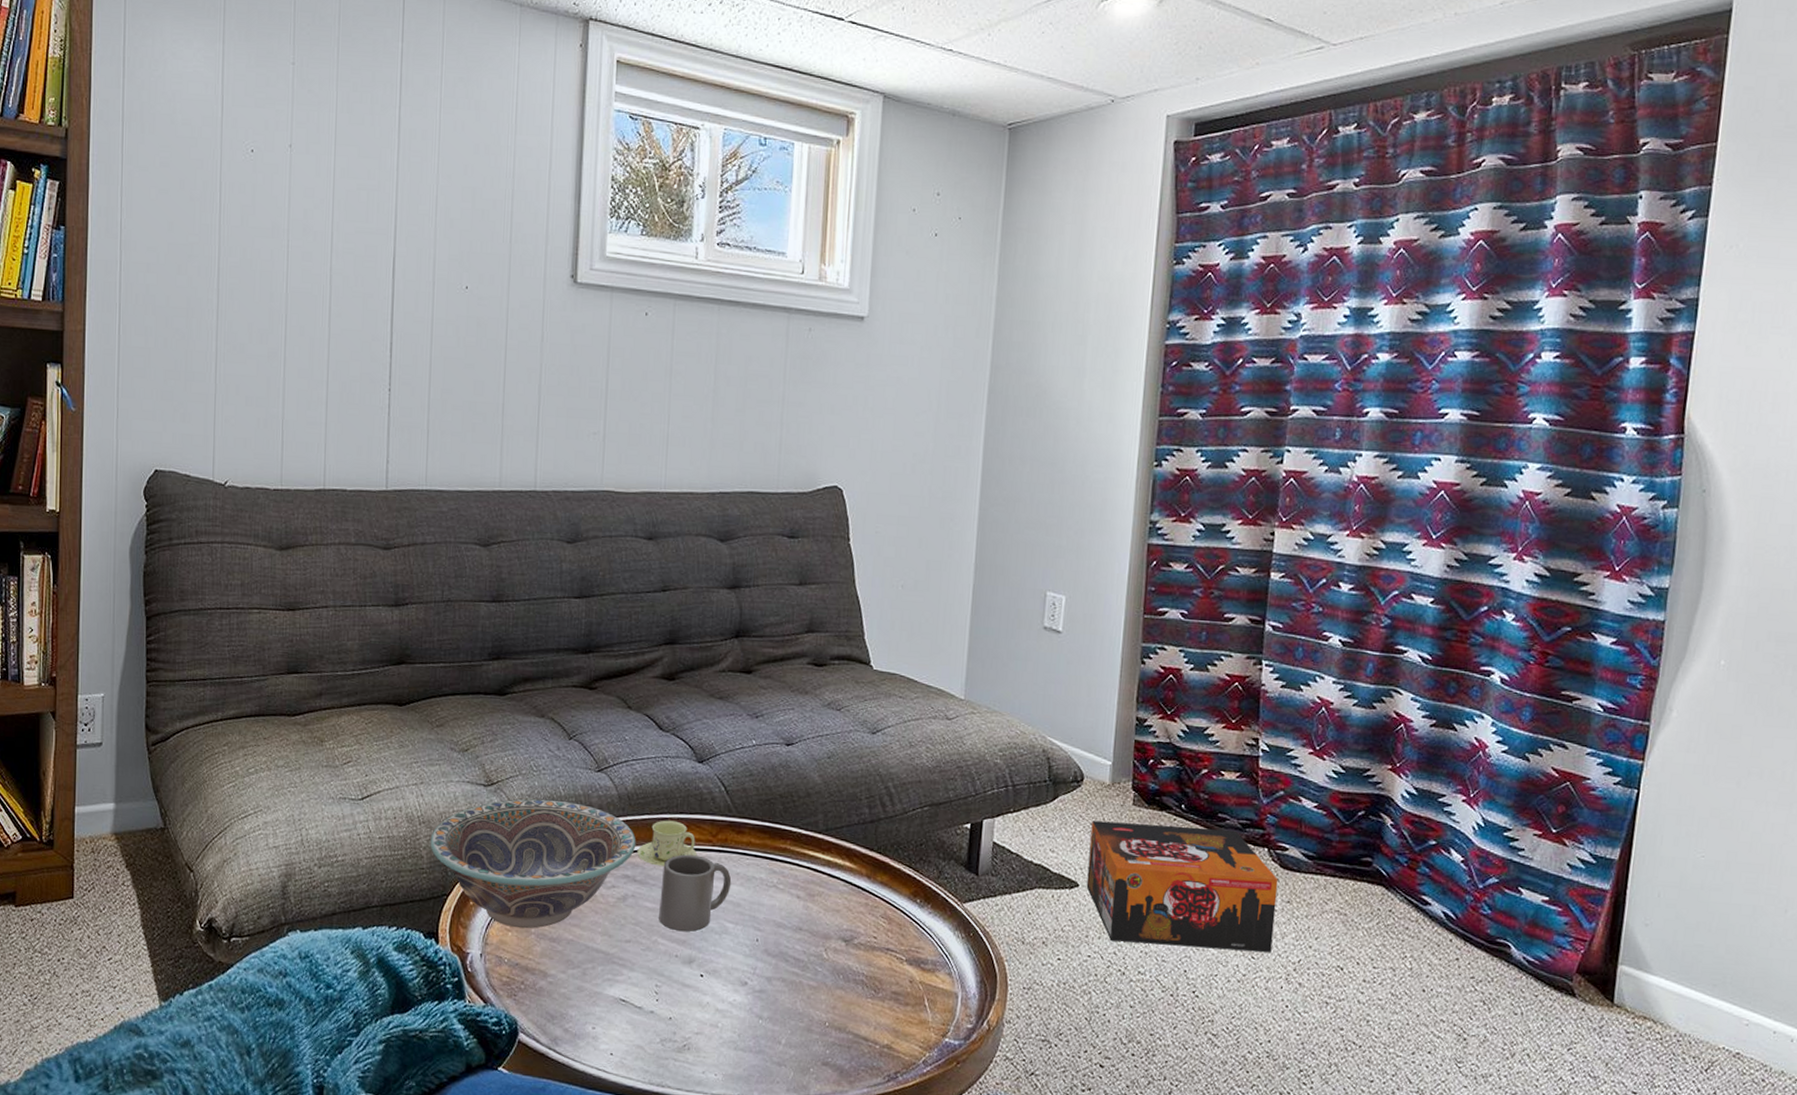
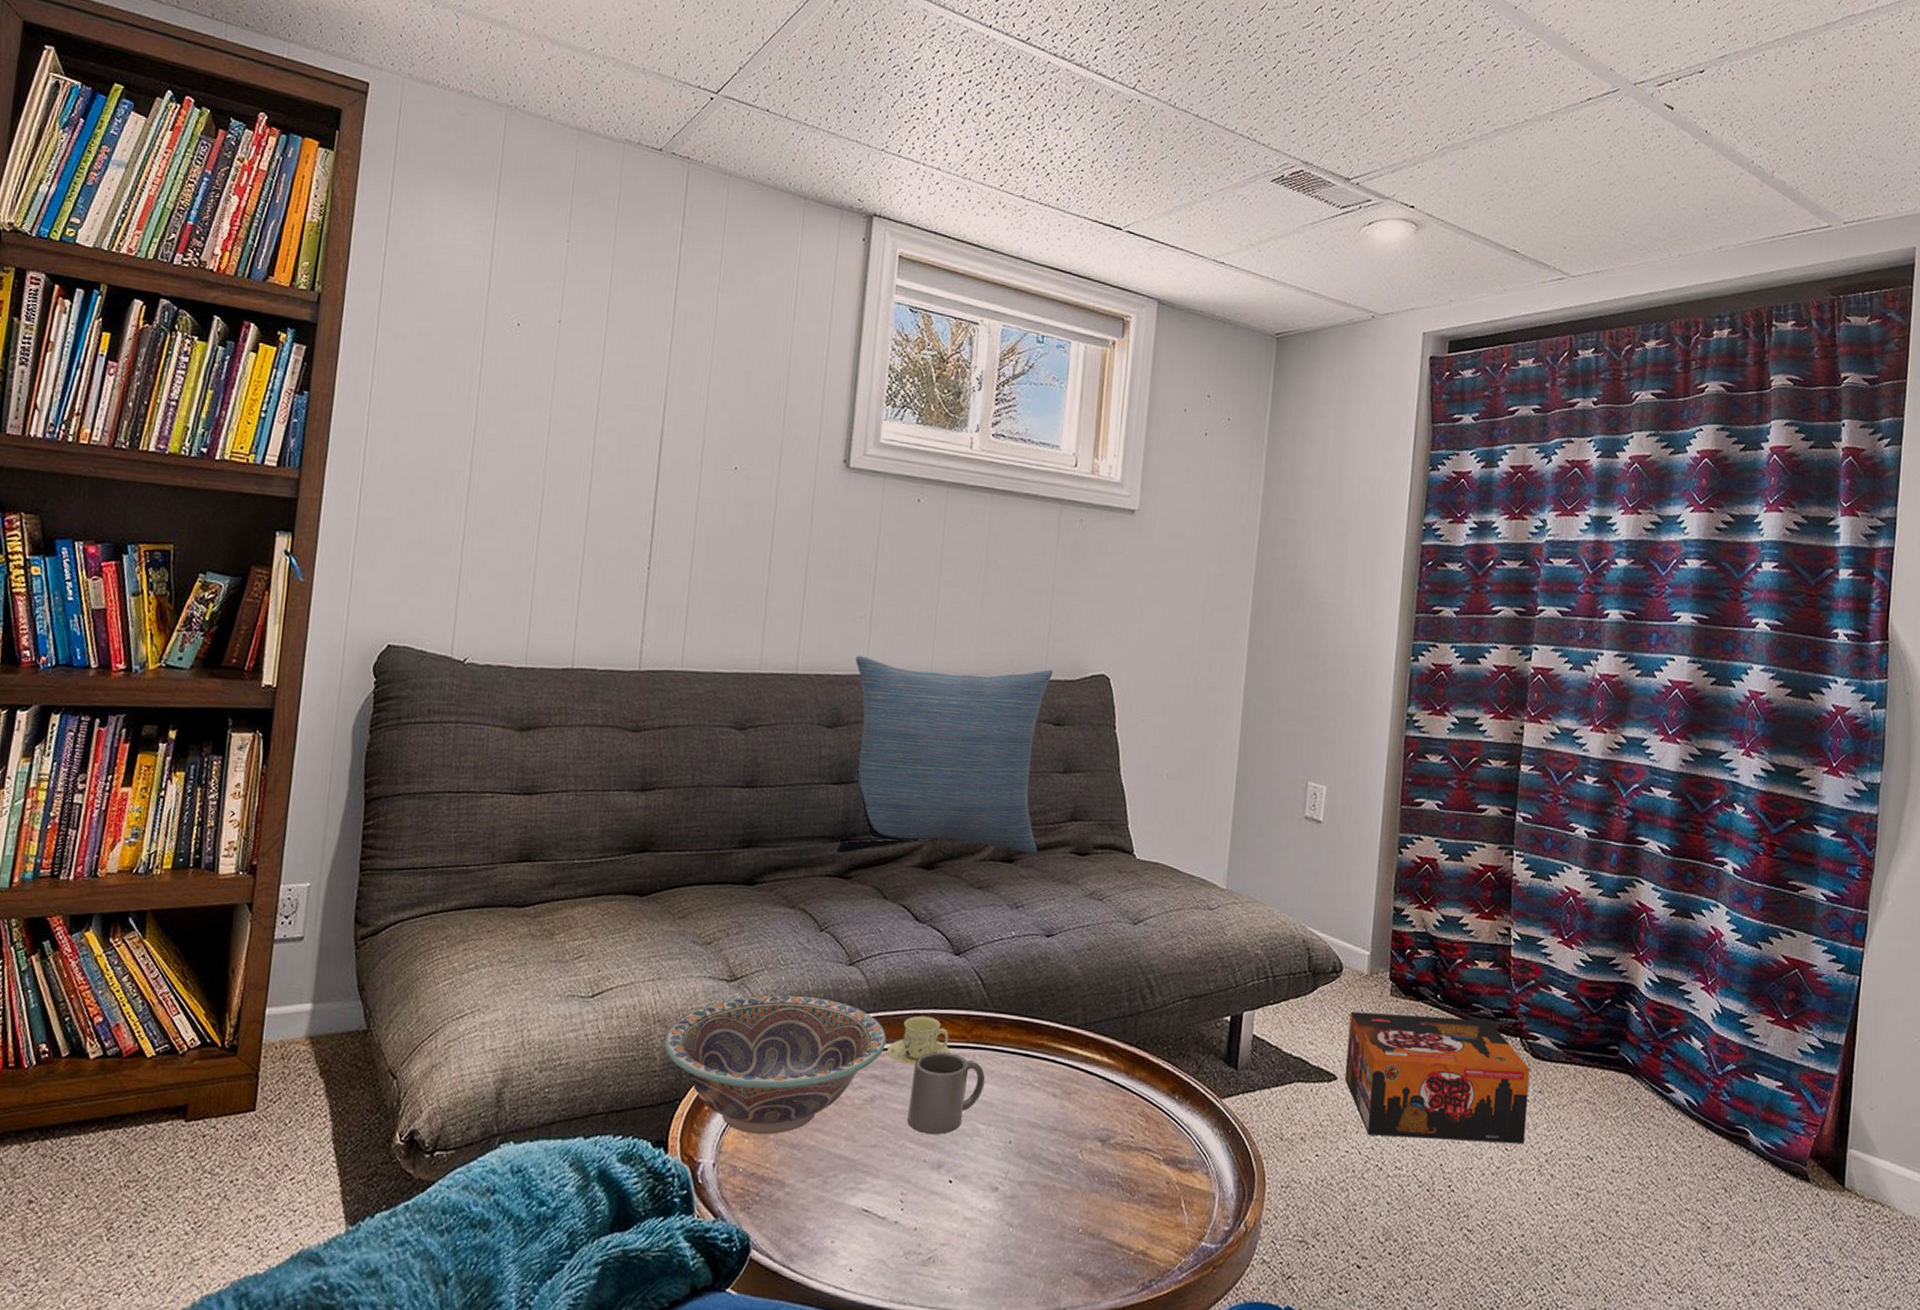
pillow: none [581,471,786,666] -> present [836,655,1054,855]

